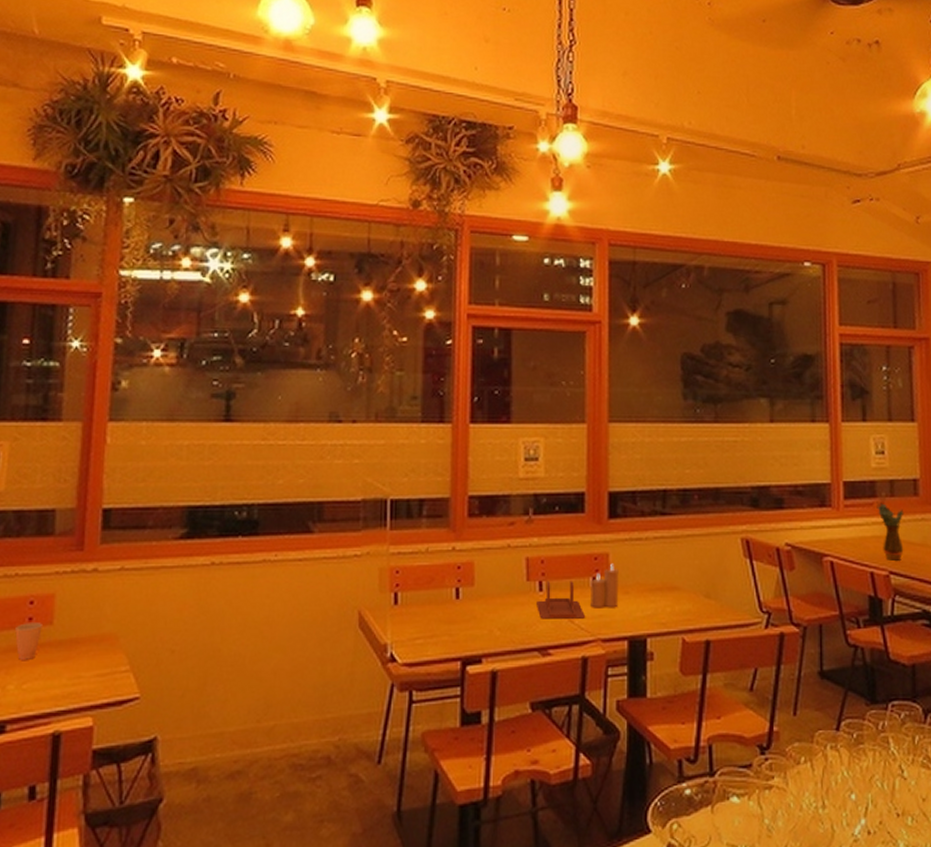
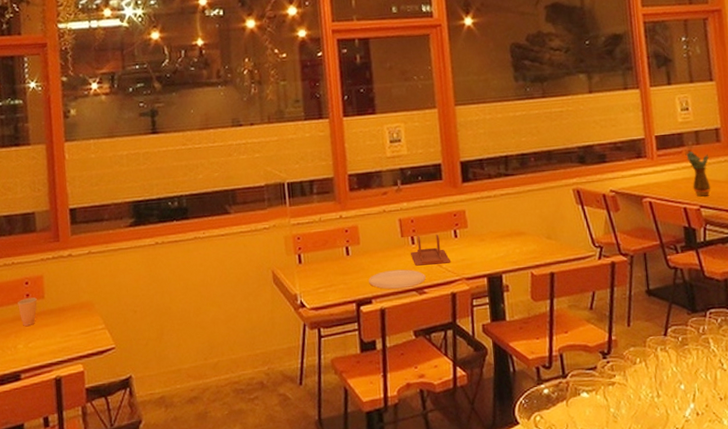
plate: none [480,622,552,647] -> present [369,269,426,290]
candle: present [590,563,619,608] -> none [452,218,477,254]

